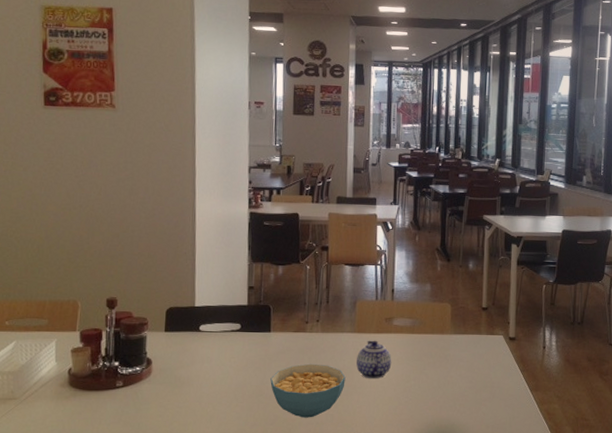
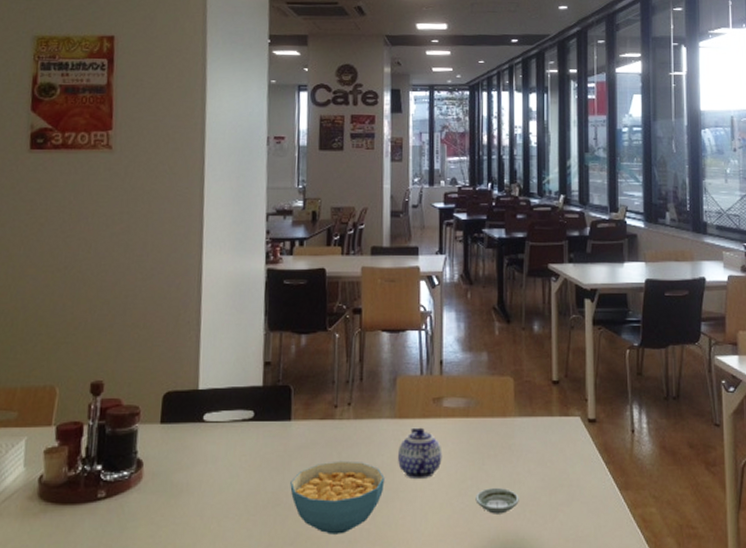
saucer: none [417,386,452,406] -> present [475,487,519,514]

